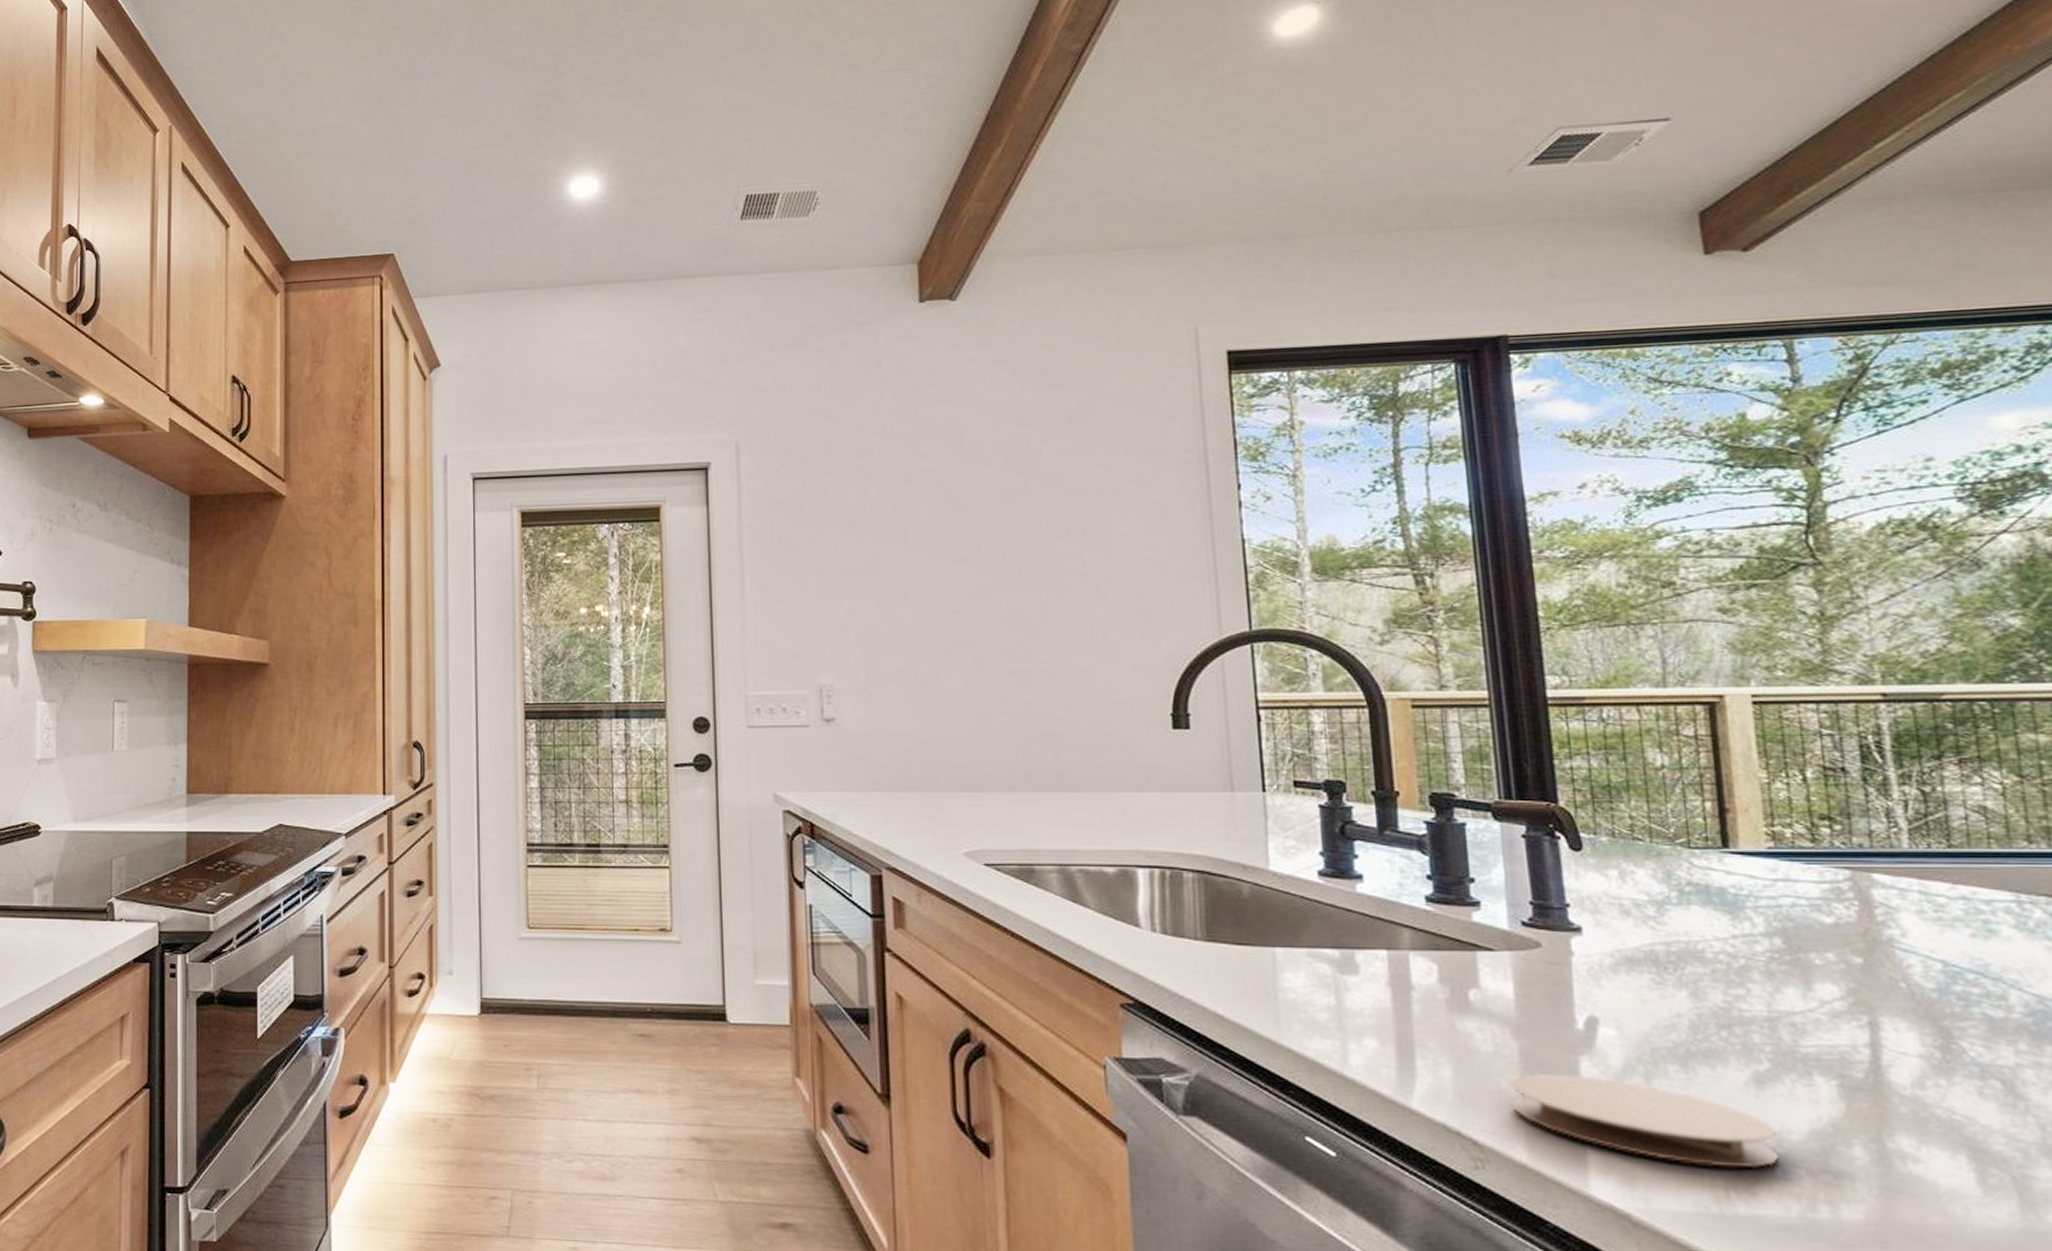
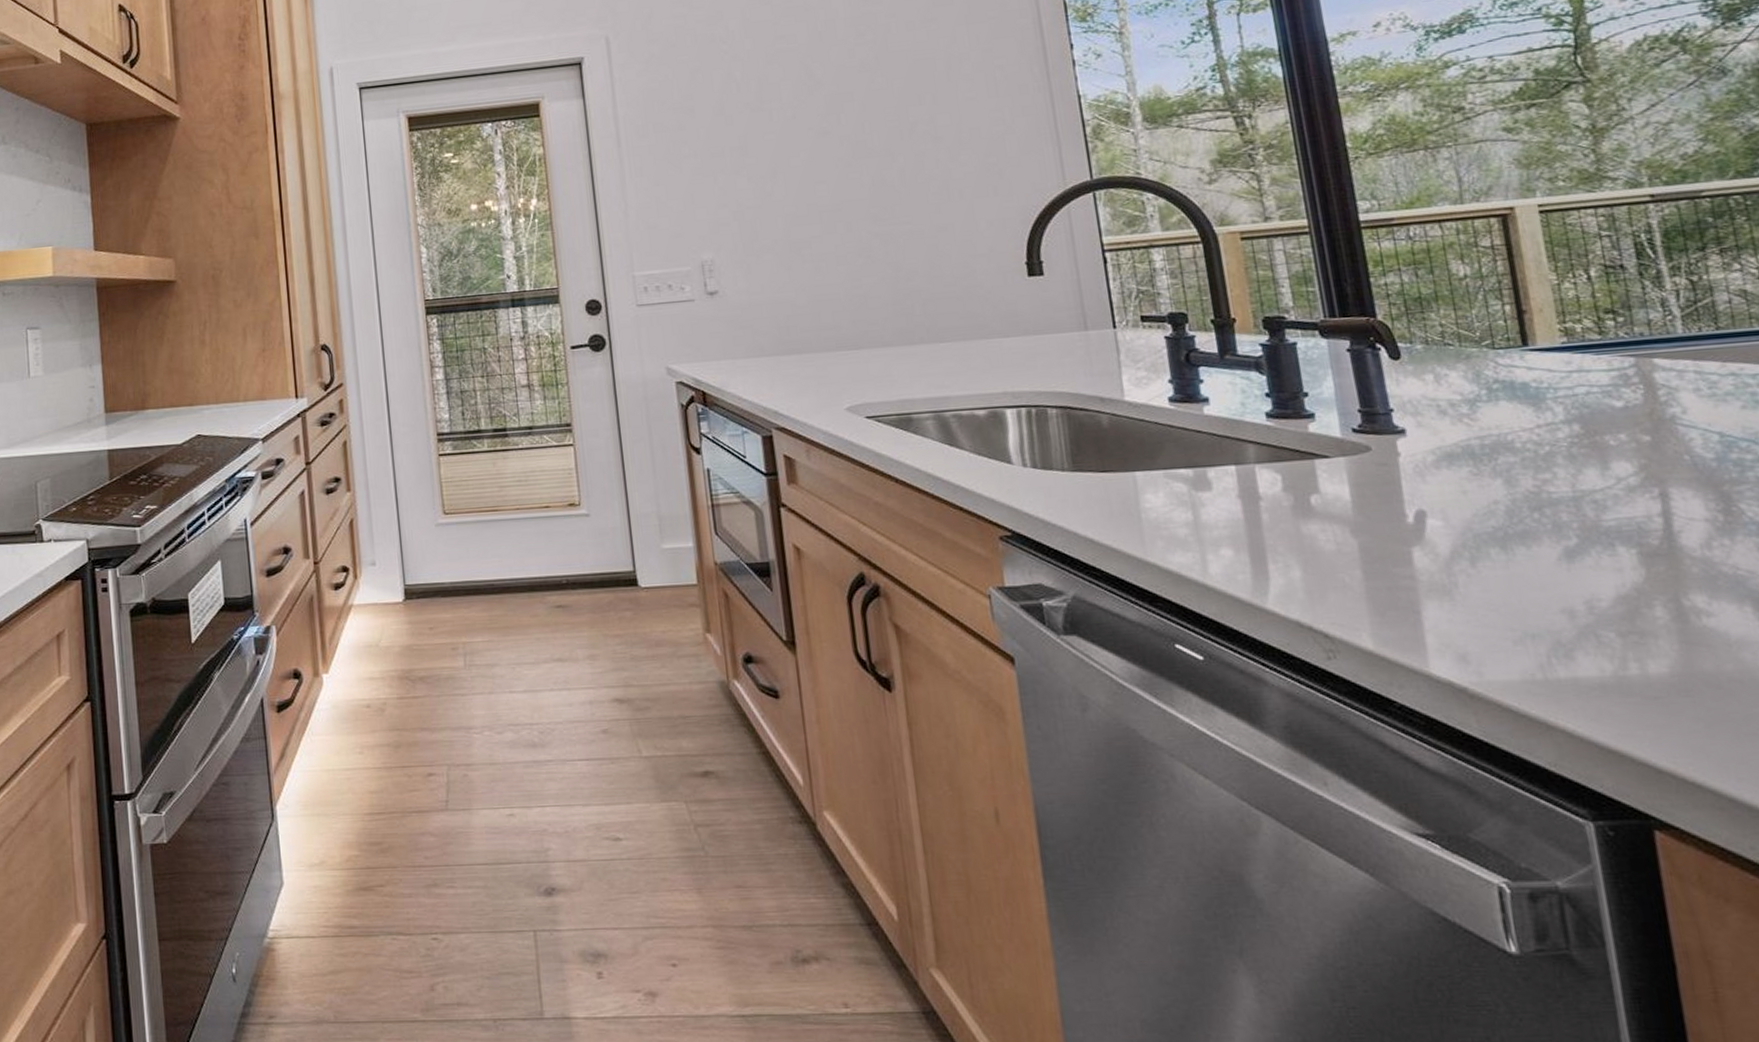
coaster: present [1509,1072,1779,1169] -> none [1352,564,1592,638]

